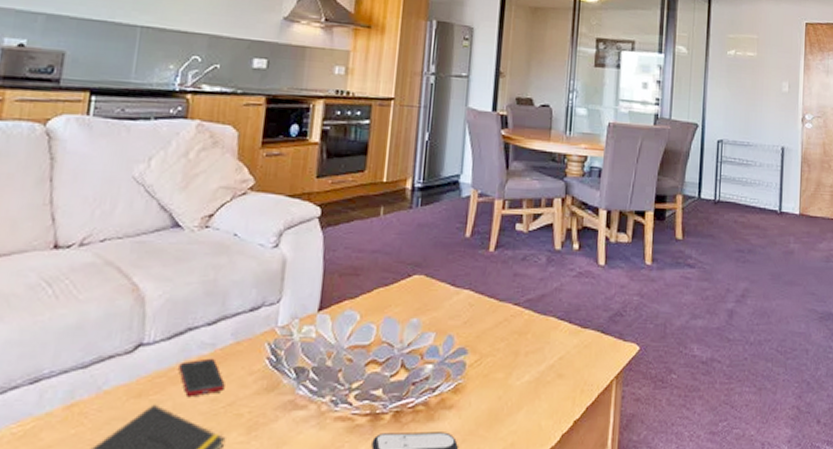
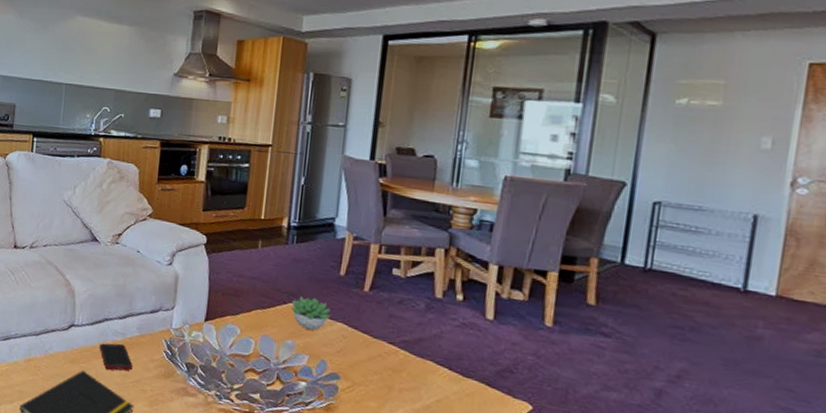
succulent plant: none [416,266,458,303] -> present [291,296,331,331]

